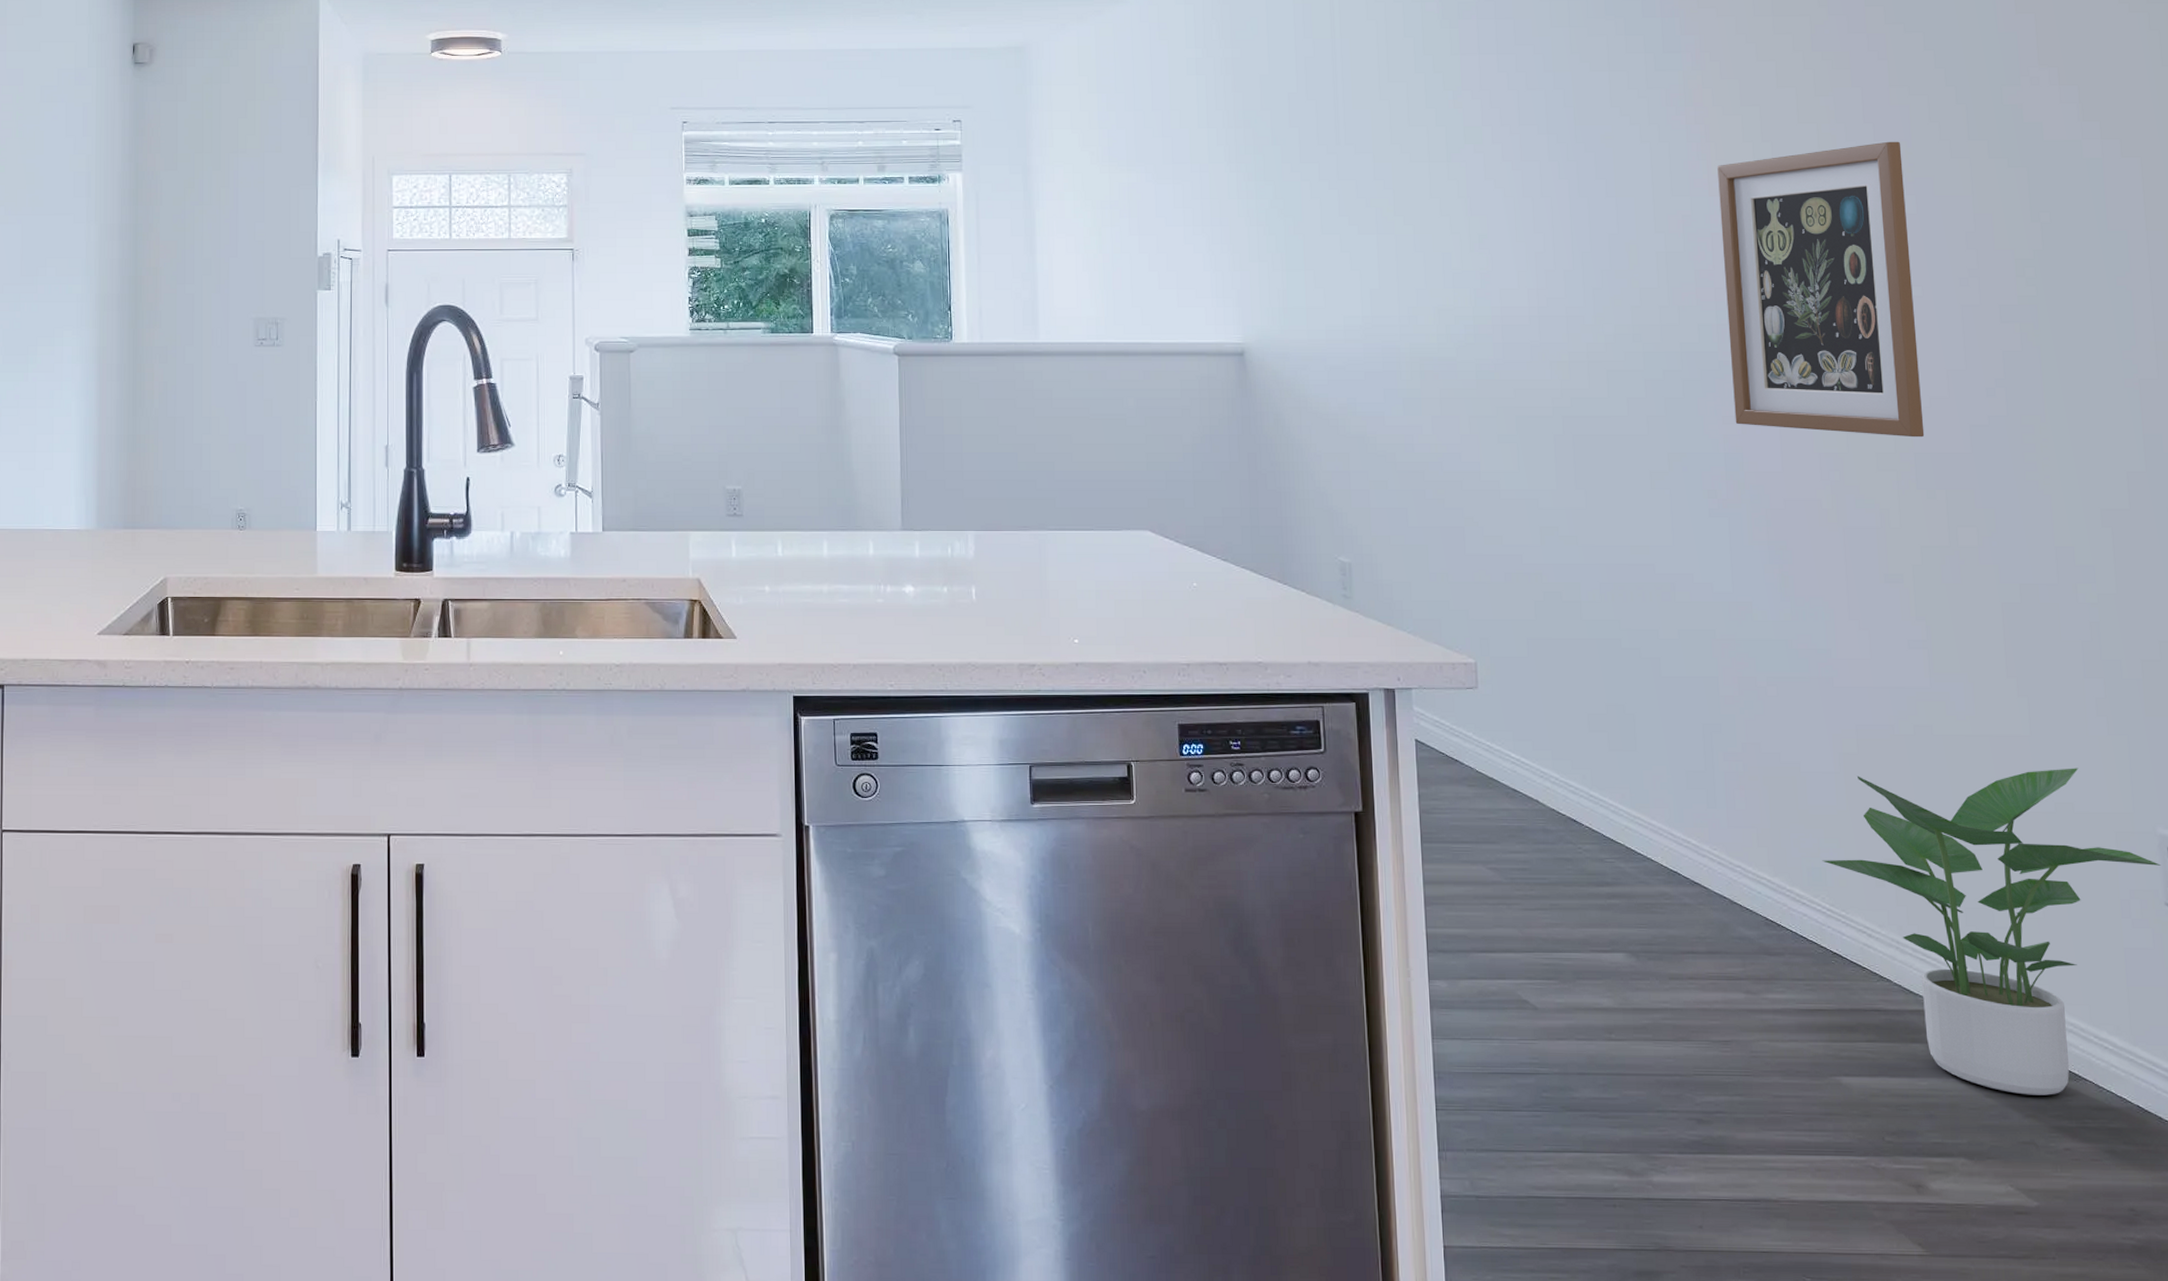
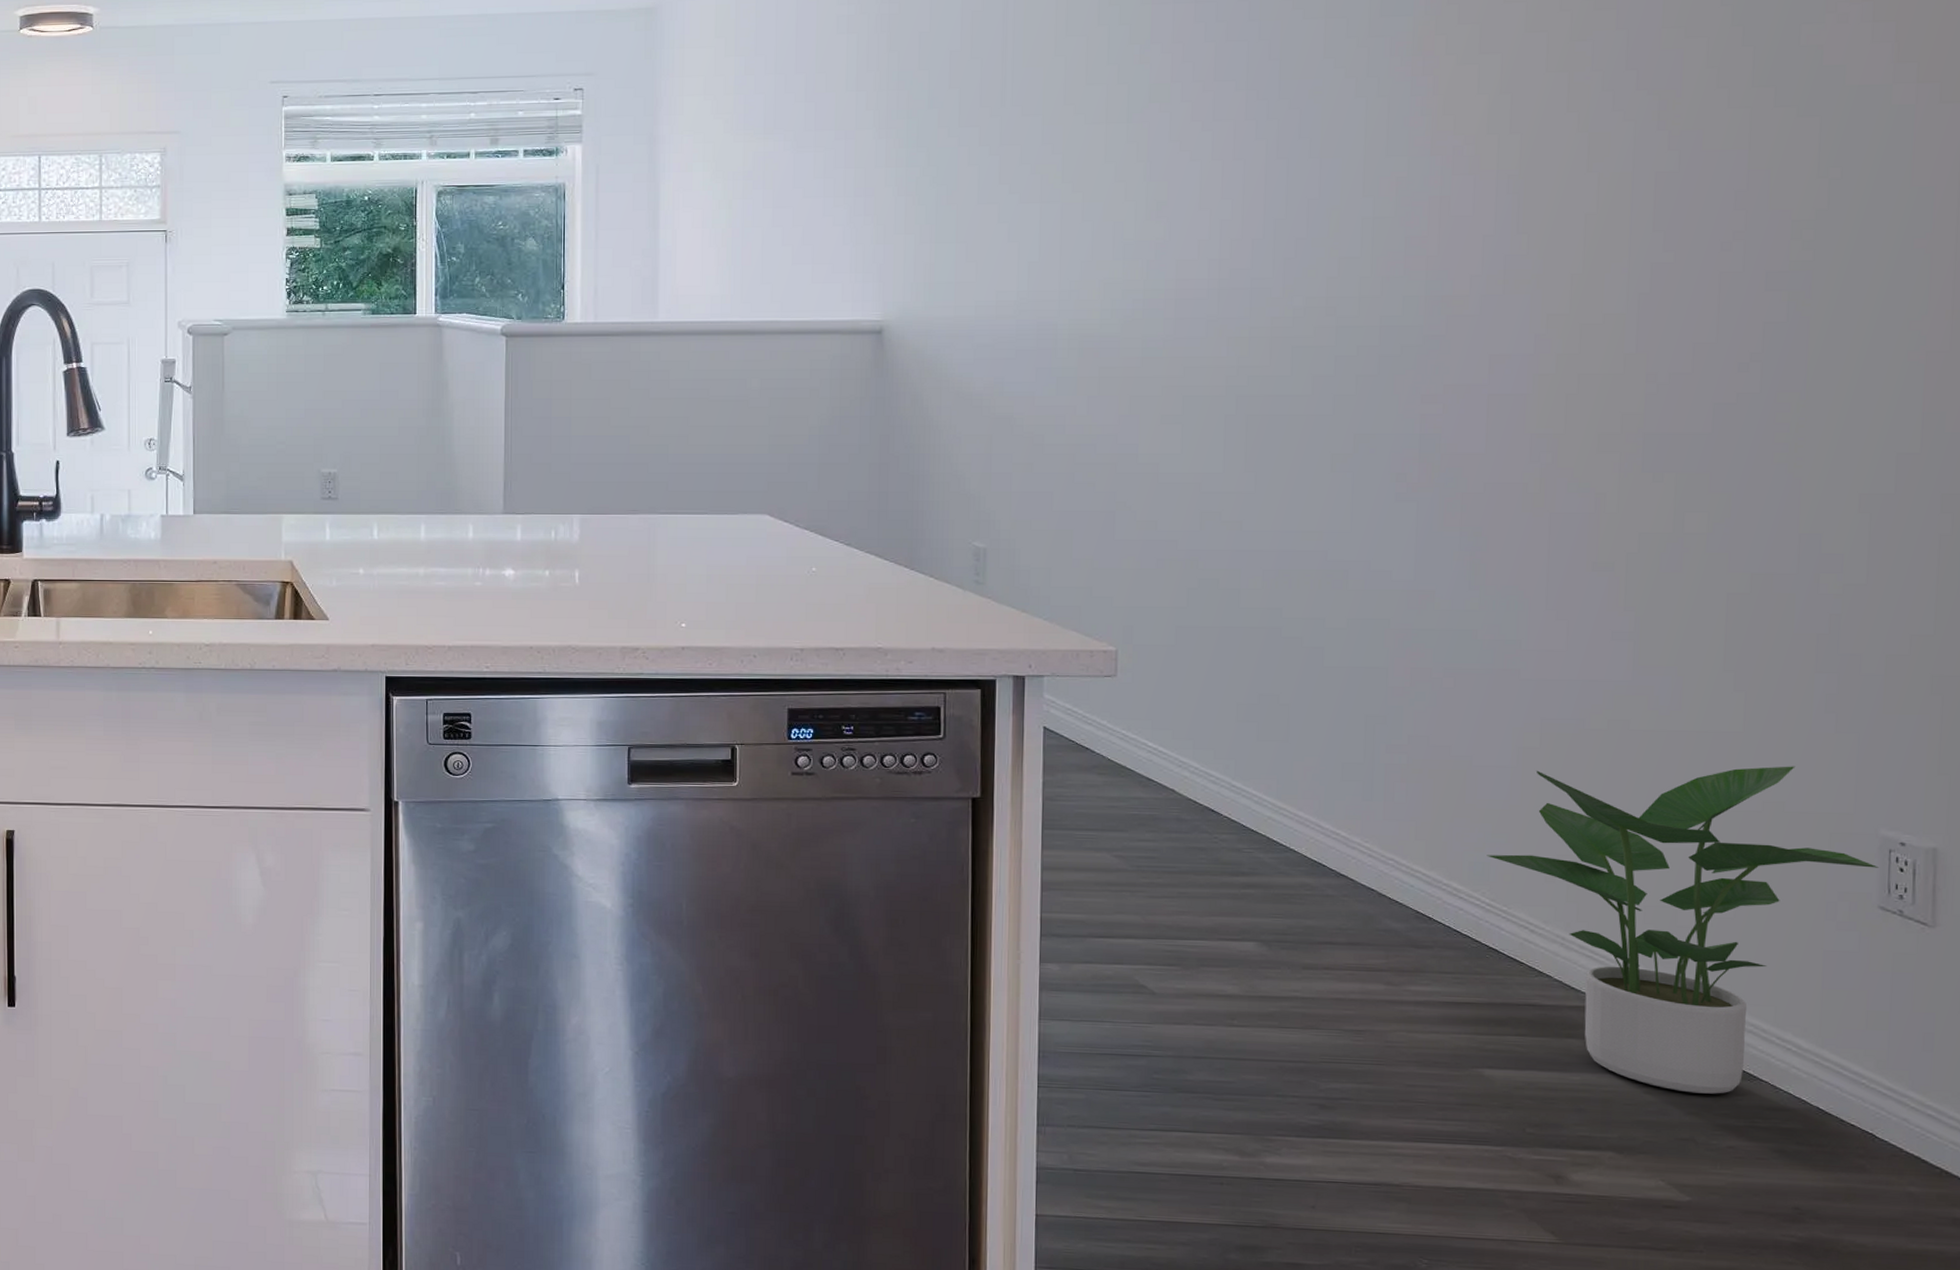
wall art: present [1717,141,1925,438] -> none [1436,90,1669,417]

